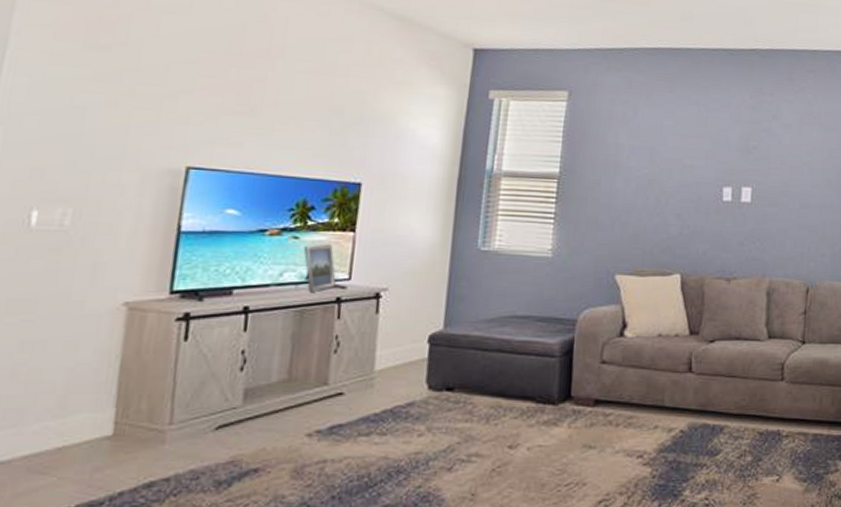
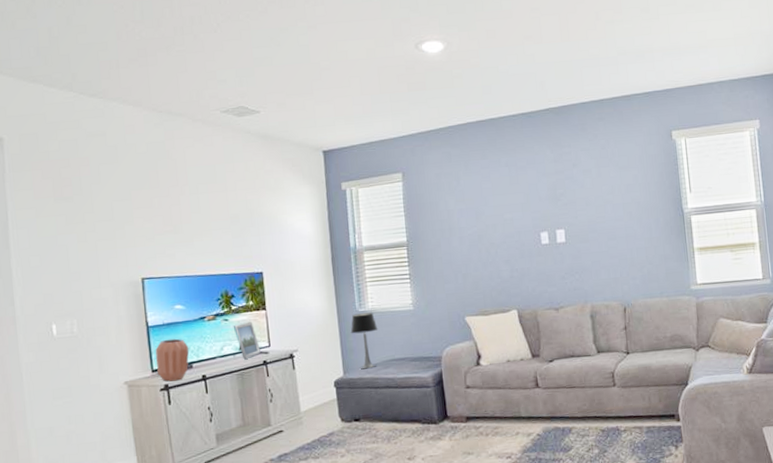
vase: none [178,252,234,310] -> present [155,338,189,382]
table lamp: none [464,253,502,325] -> present [350,312,378,370]

